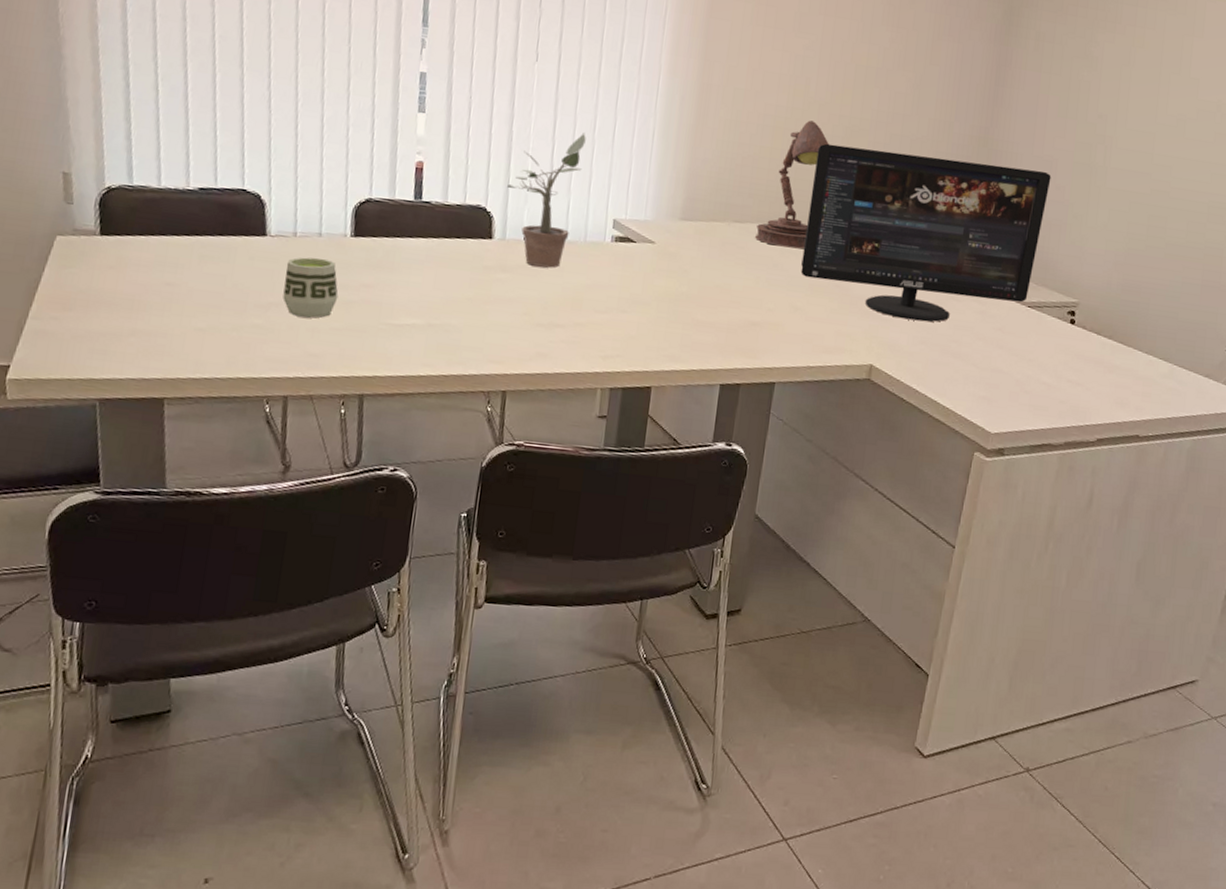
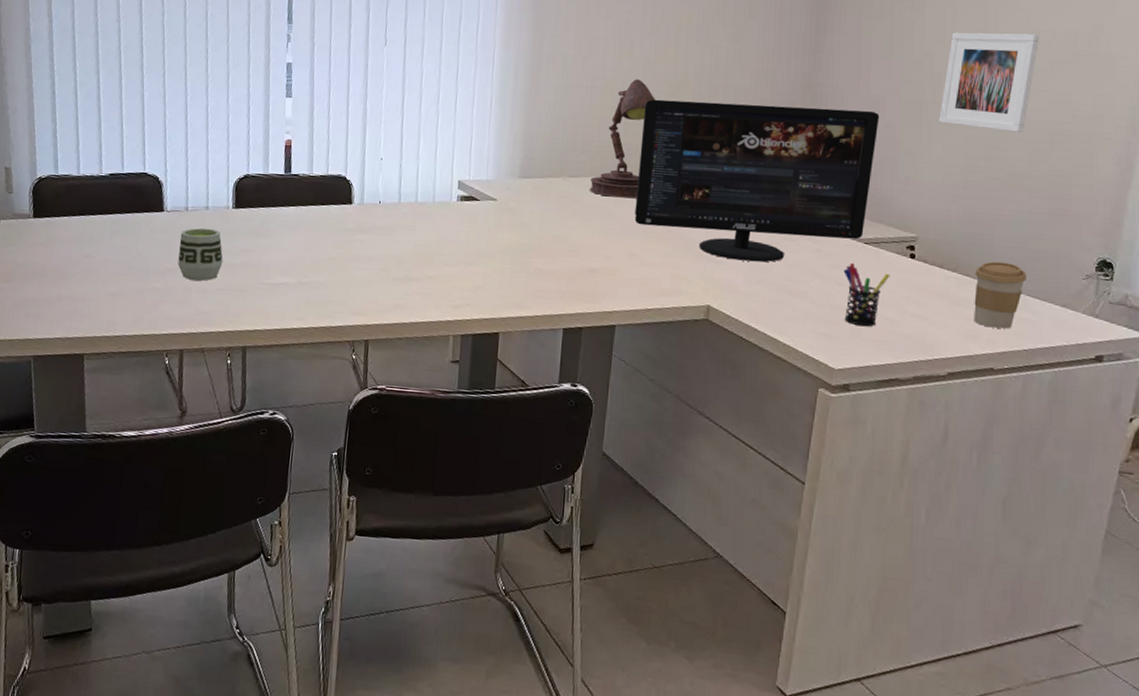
potted plant: present [507,132,586,268] -> none [364,105,431,228]
pen holder: none [1004,326,1050,391] -> present [843,262,890,327]
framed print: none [1107,96,1206,203] -> present [939,32,1039,132]
coffee cup: none [1124,330,1176,397] -> present [974,261,1027,329]

